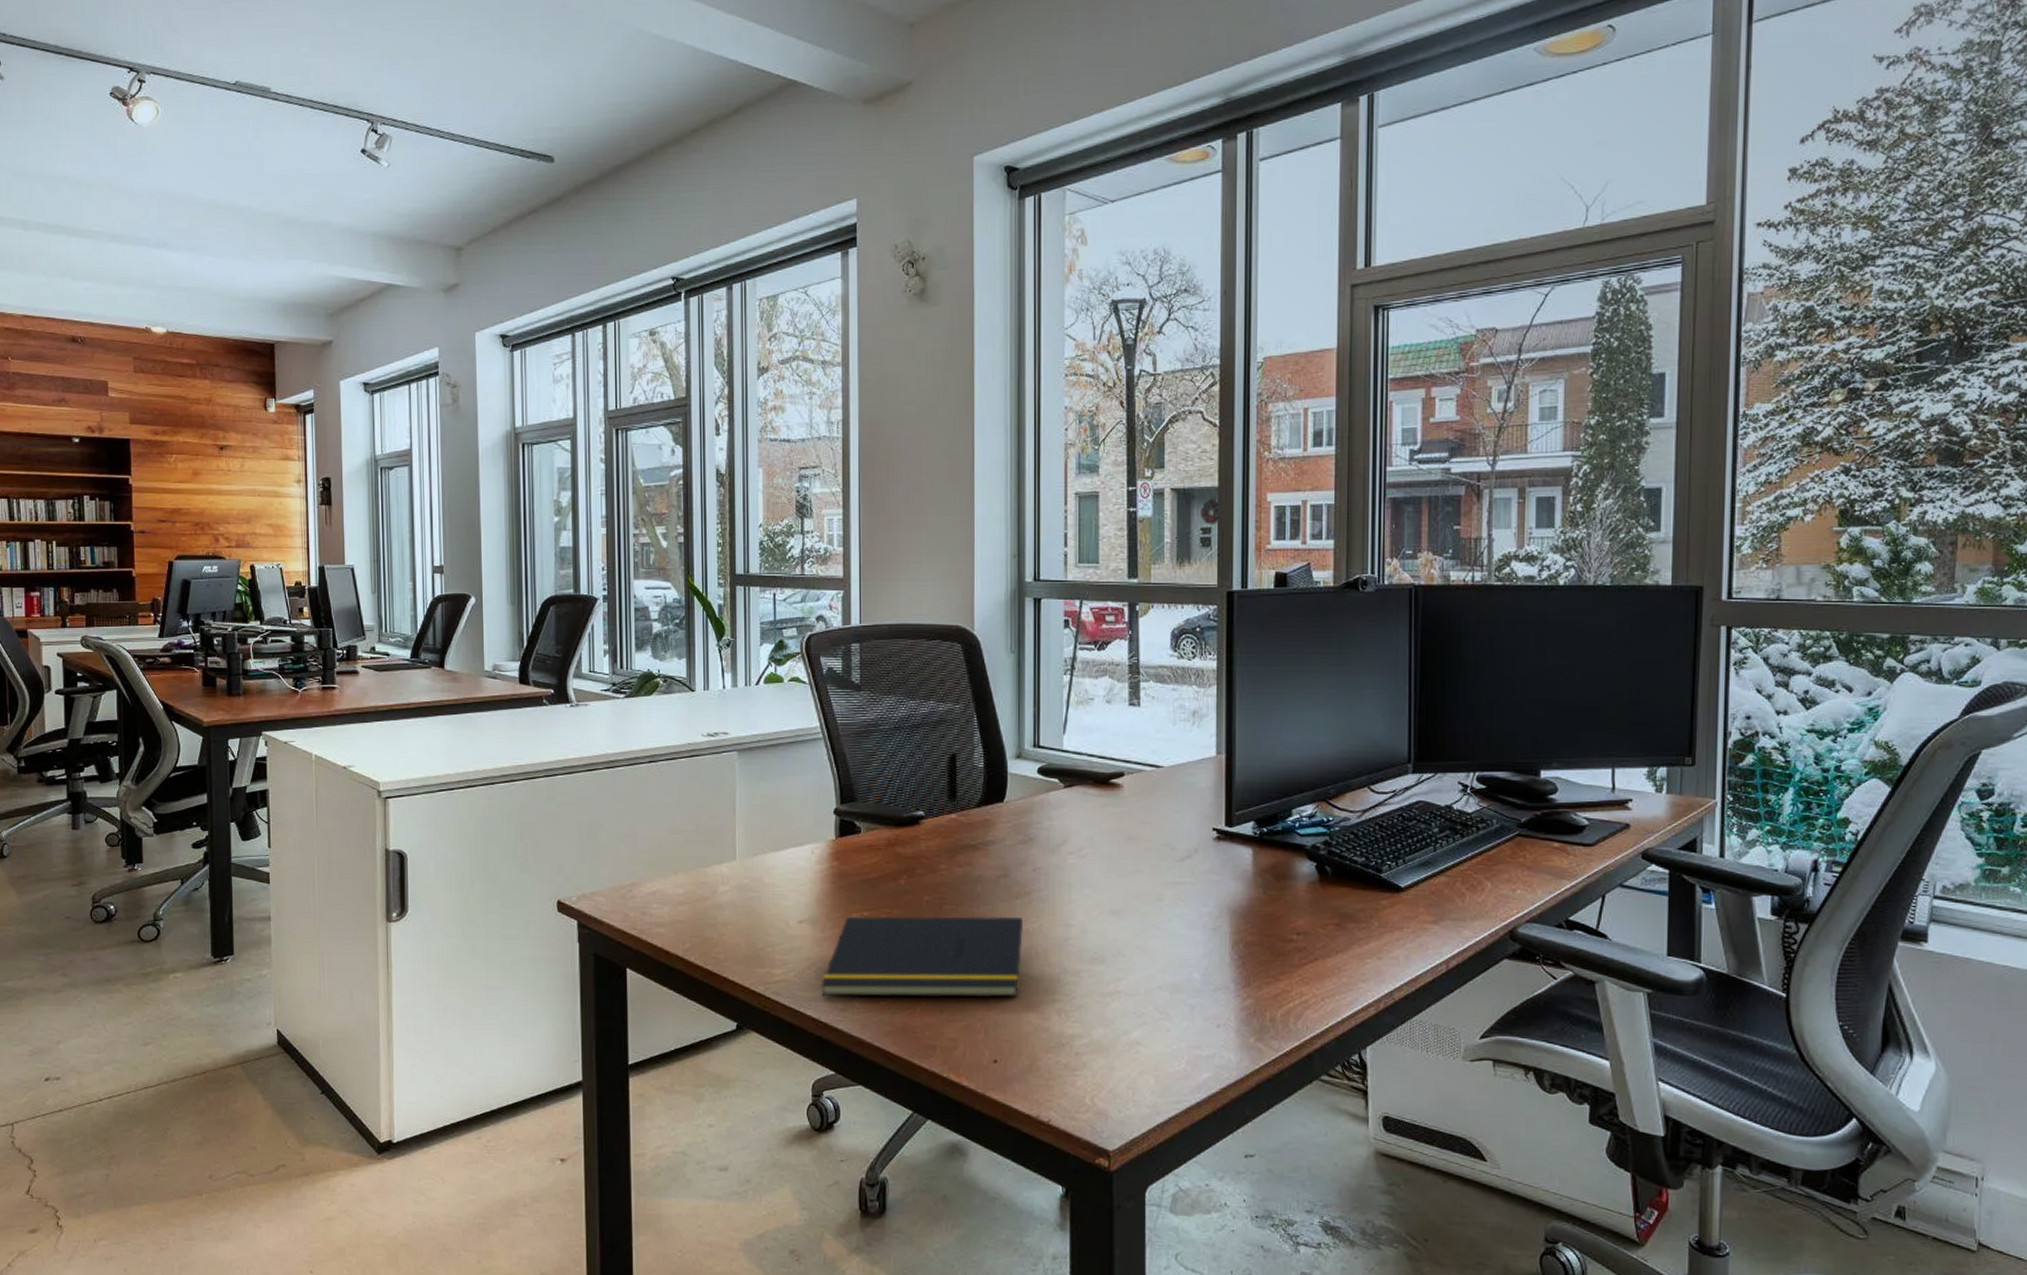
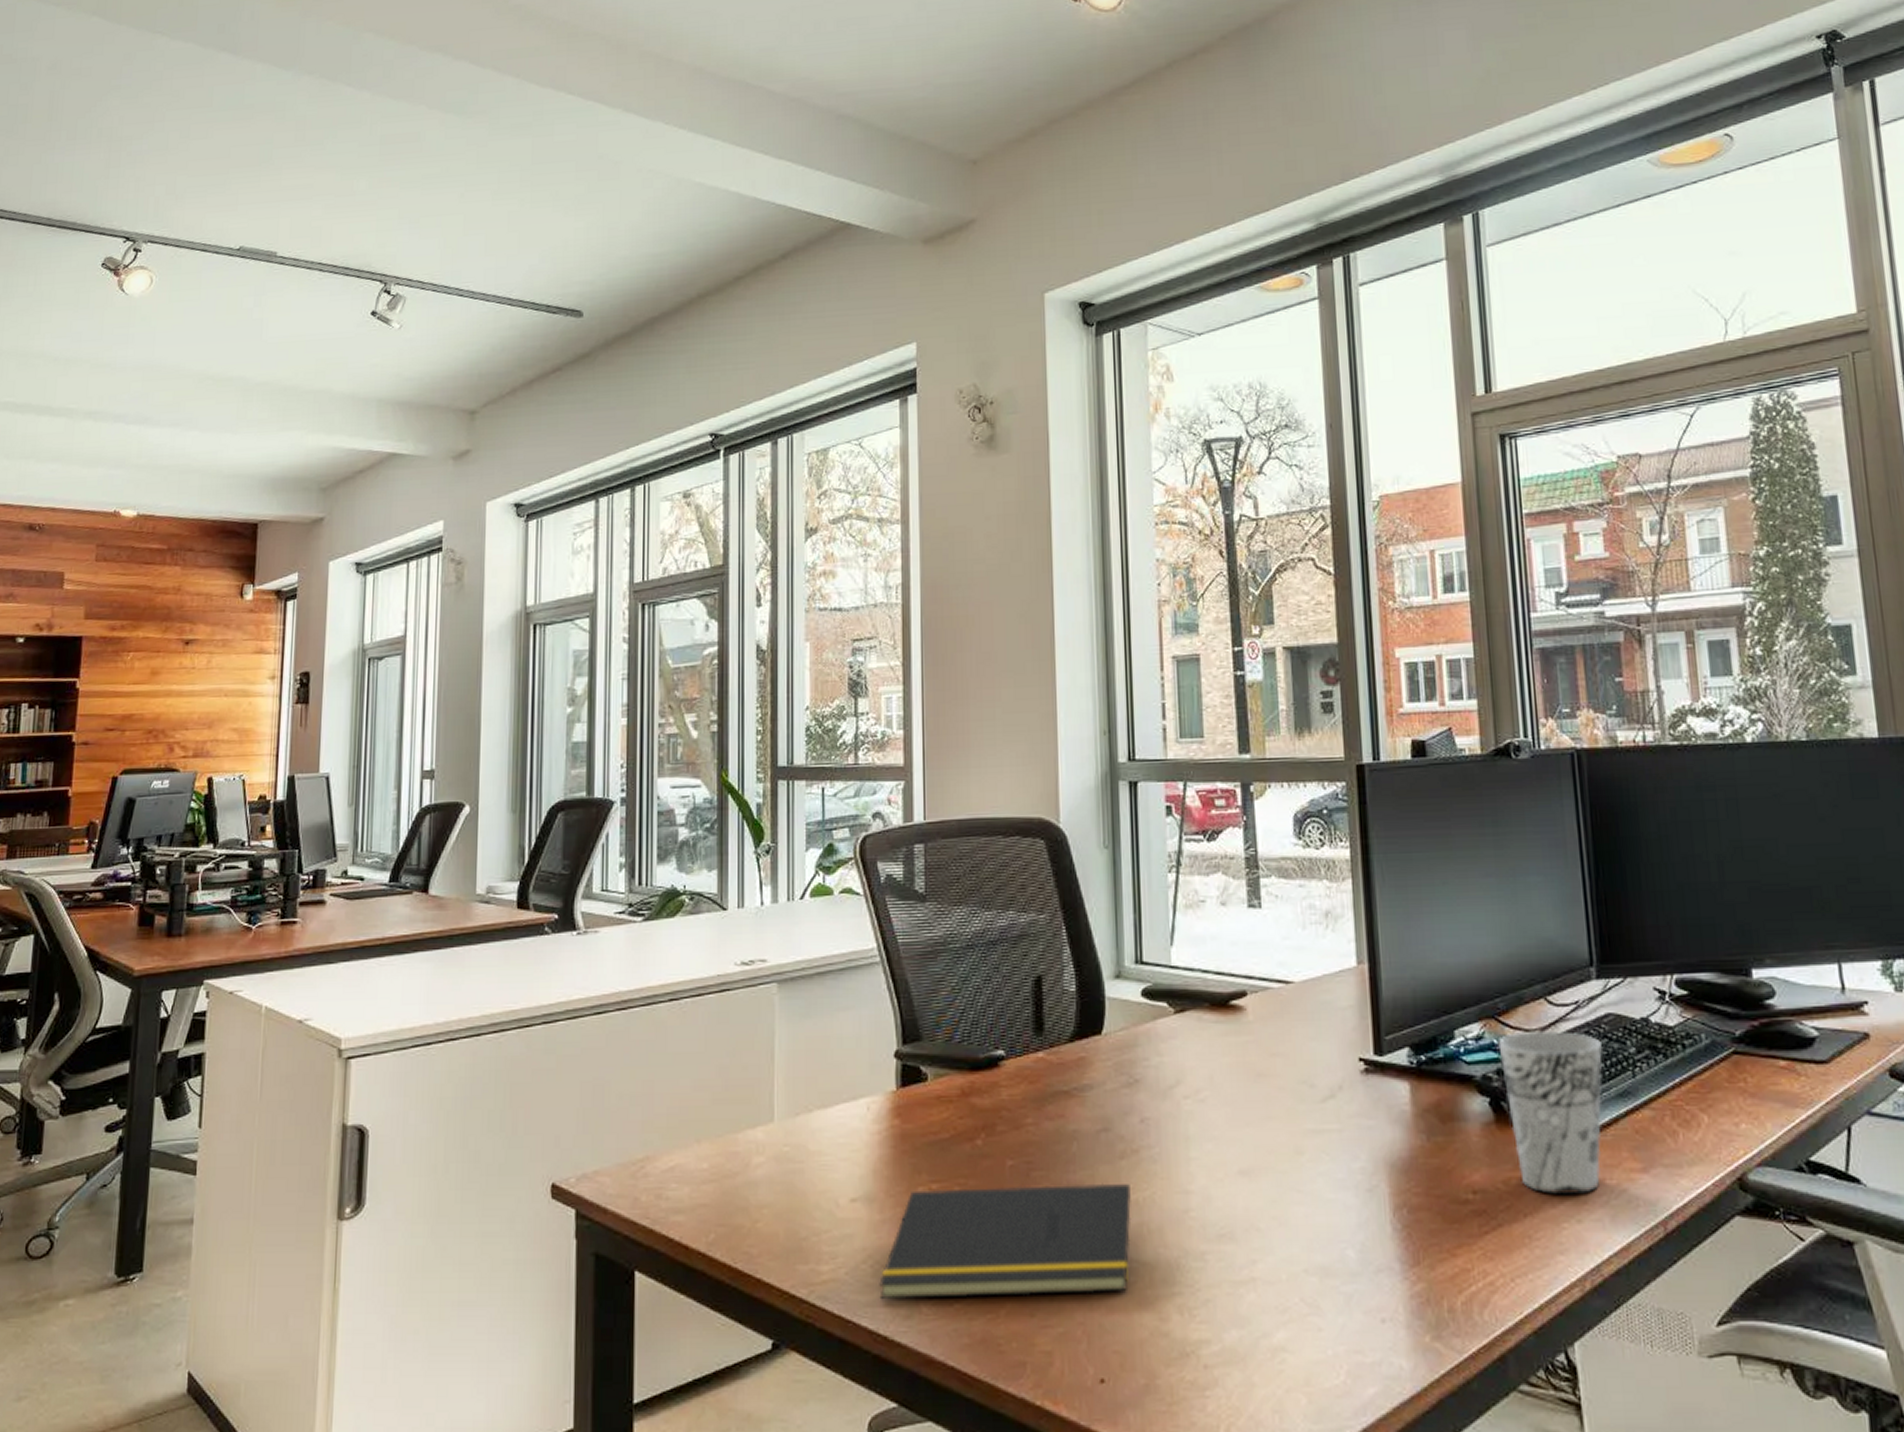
cup: none [1327,813,1412,938] -> present [1498,1031,1603,1194]

